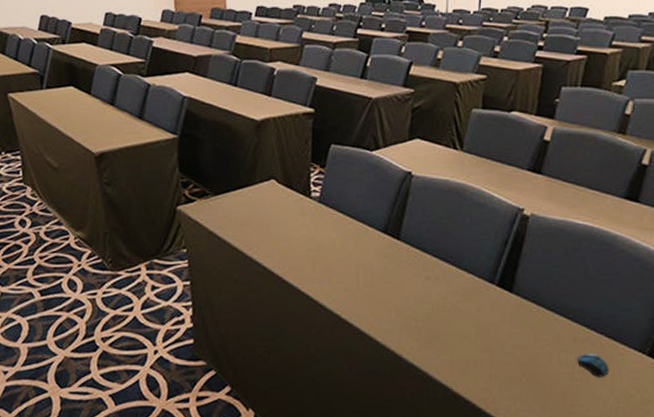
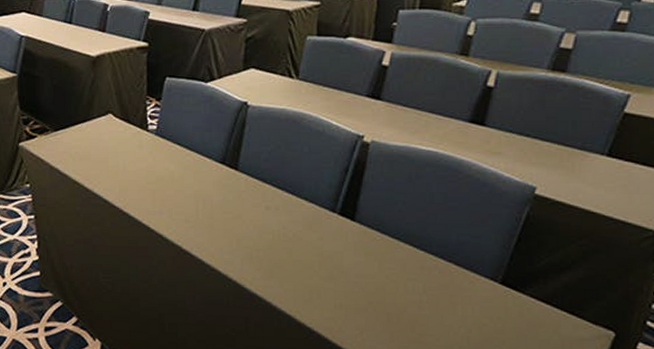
computer mouse: present [577,353,609,377] -> none [425,281,459,306]

